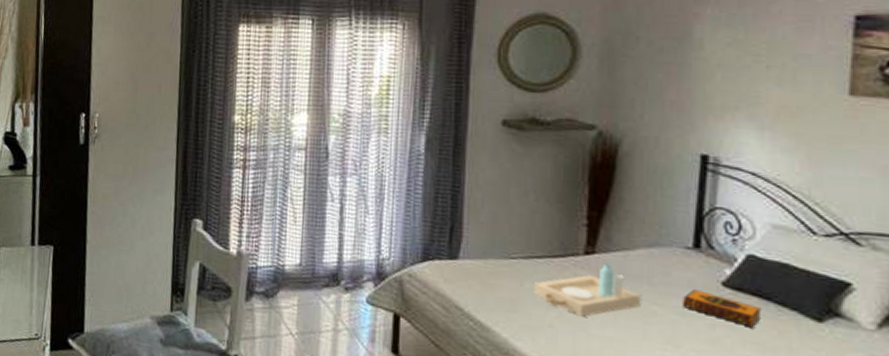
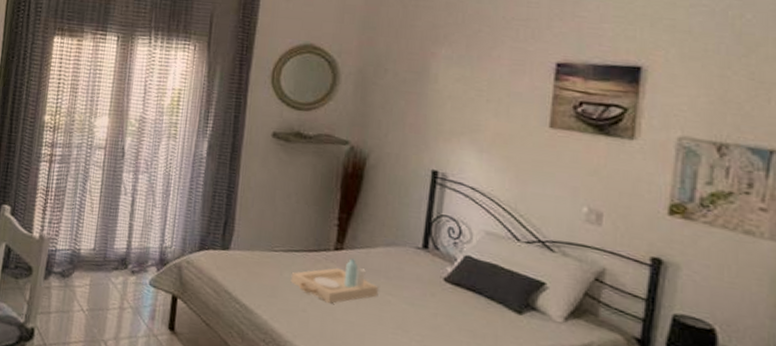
hardback book: present [683,289,762,329] -> none [412,283,475,318]

